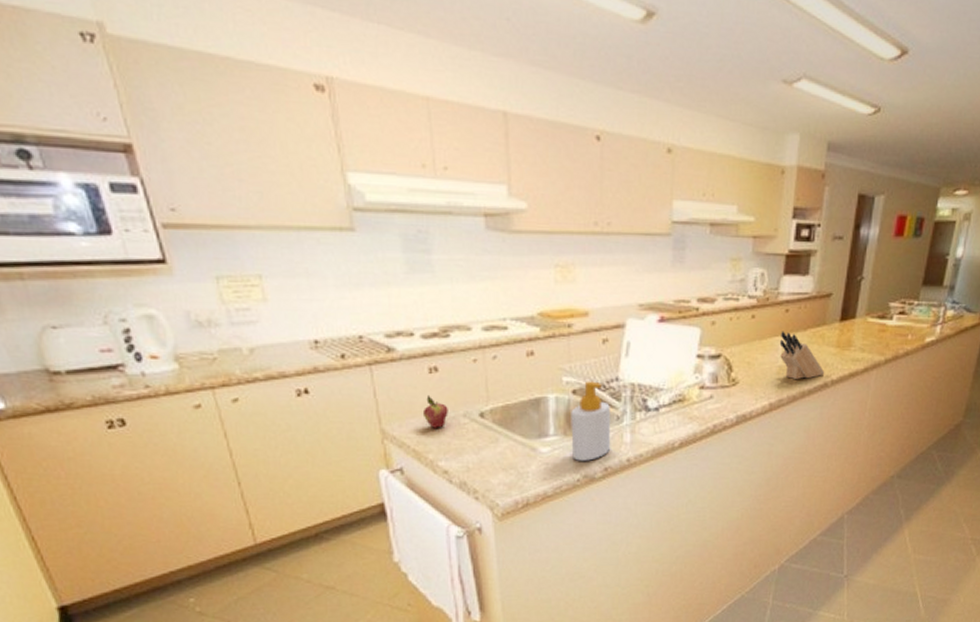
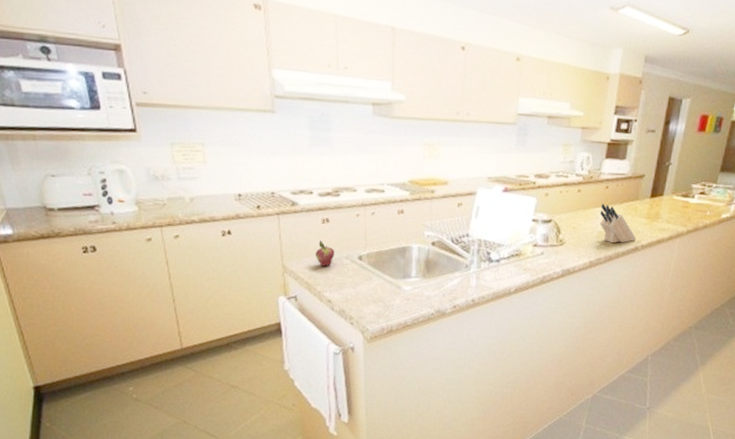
soap bottle: present [571,381,611,461] -> none [428,235,461,299]

